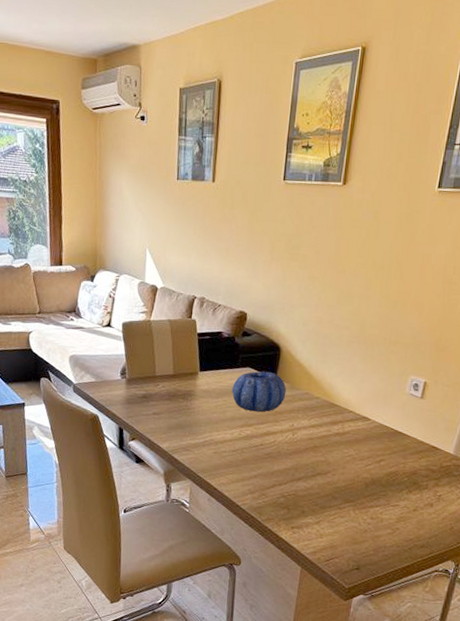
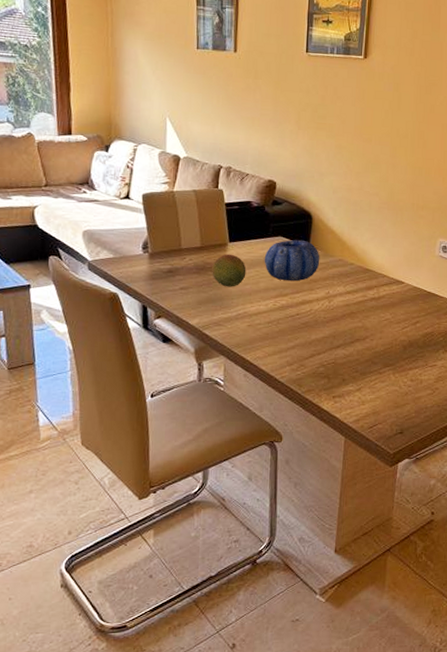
fruit: none [182,382,215,415] -> present [212,254,247,287]

